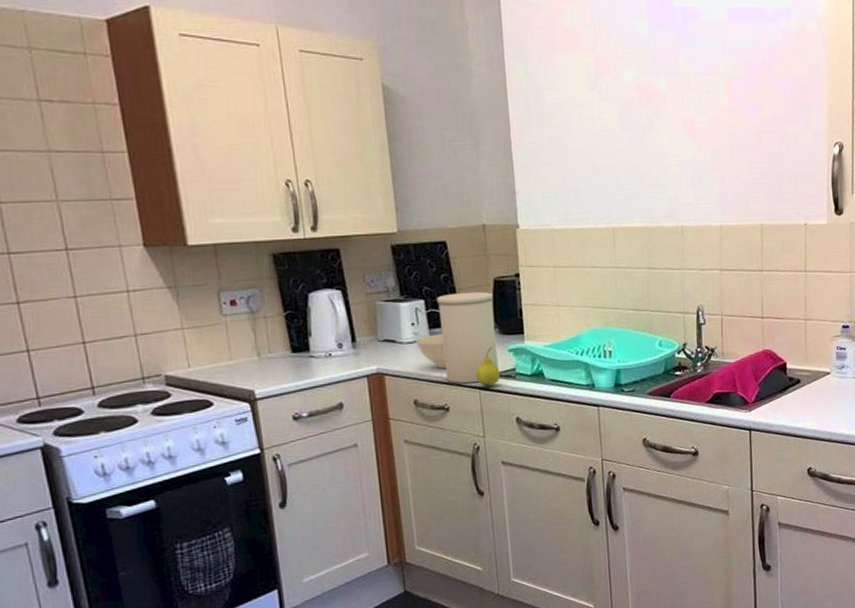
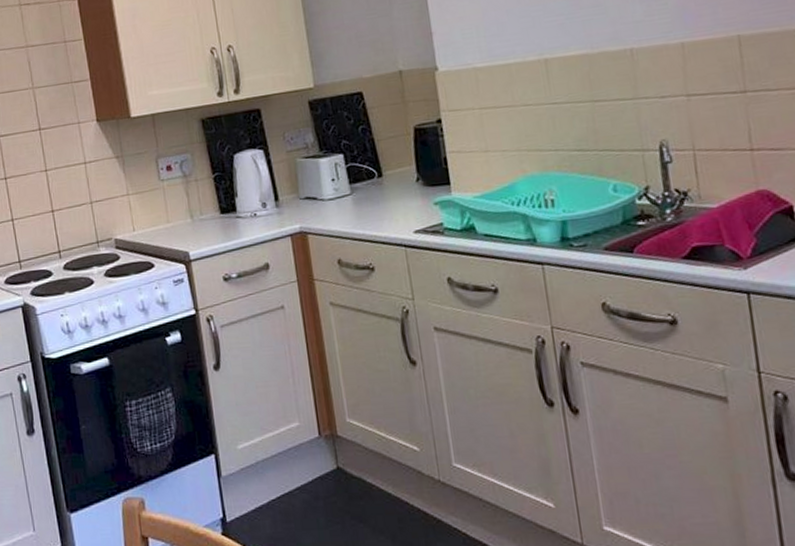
bowl: present [415,334,447,369] -> none [336,188,369,226]
canister: present [436,291,499,384] -> none [355,141,425,241]
fruit: present [476,346,501,387] -> none [400,199,427,245]

